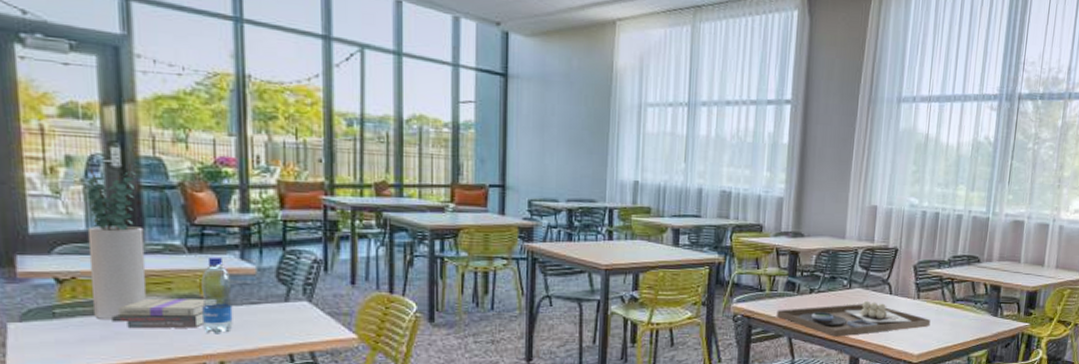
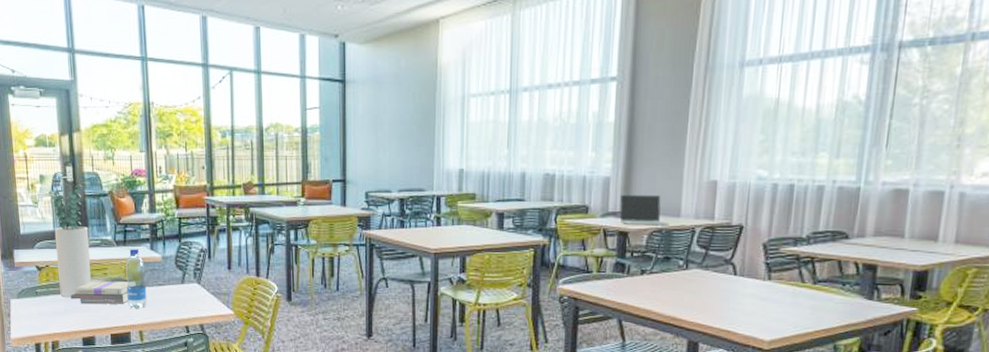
platter: present [777,300,931,337] -> none [605,281,785,320]
laptop: none [791,216,835,246] -> present [619,195,668,225]

